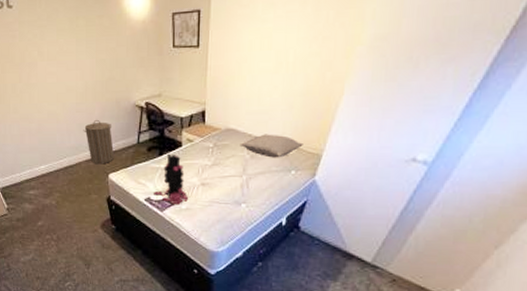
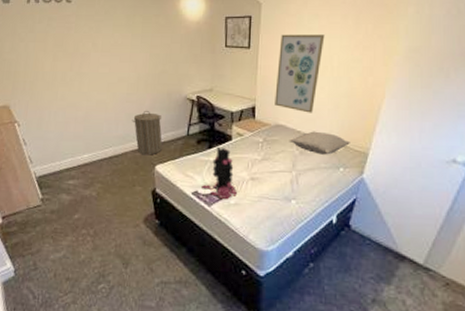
wall art: none [225,26,280,115] -> present [275,34,325,113]

